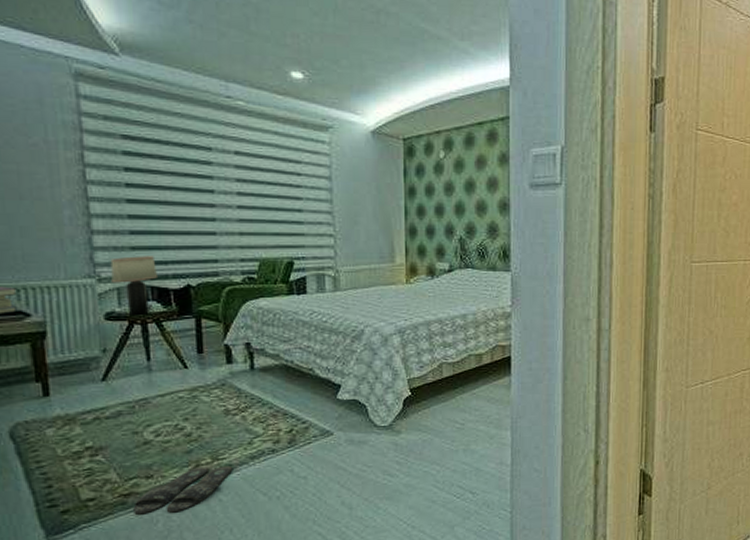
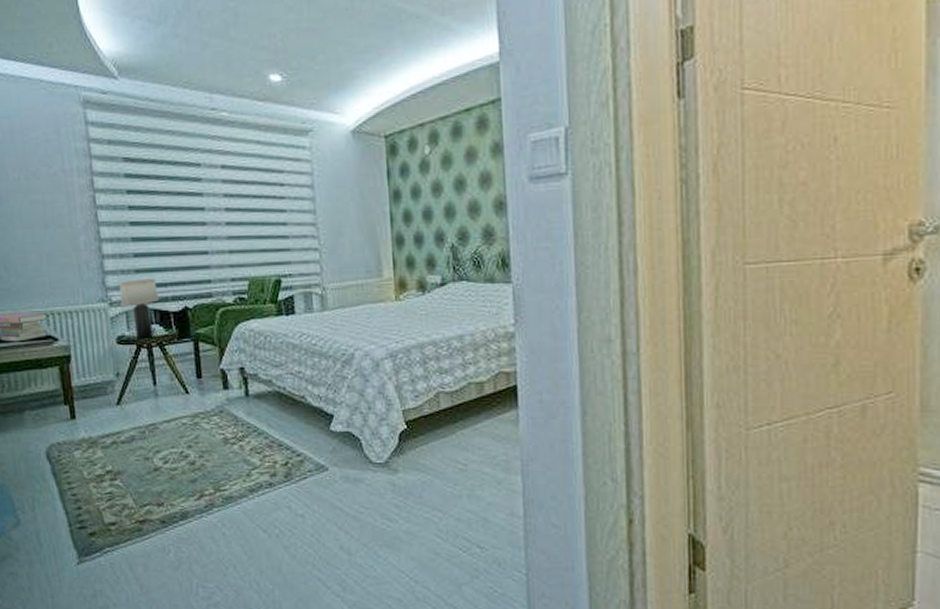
slippers: present [133,466,233,515] -> none [148,498,234,544]

